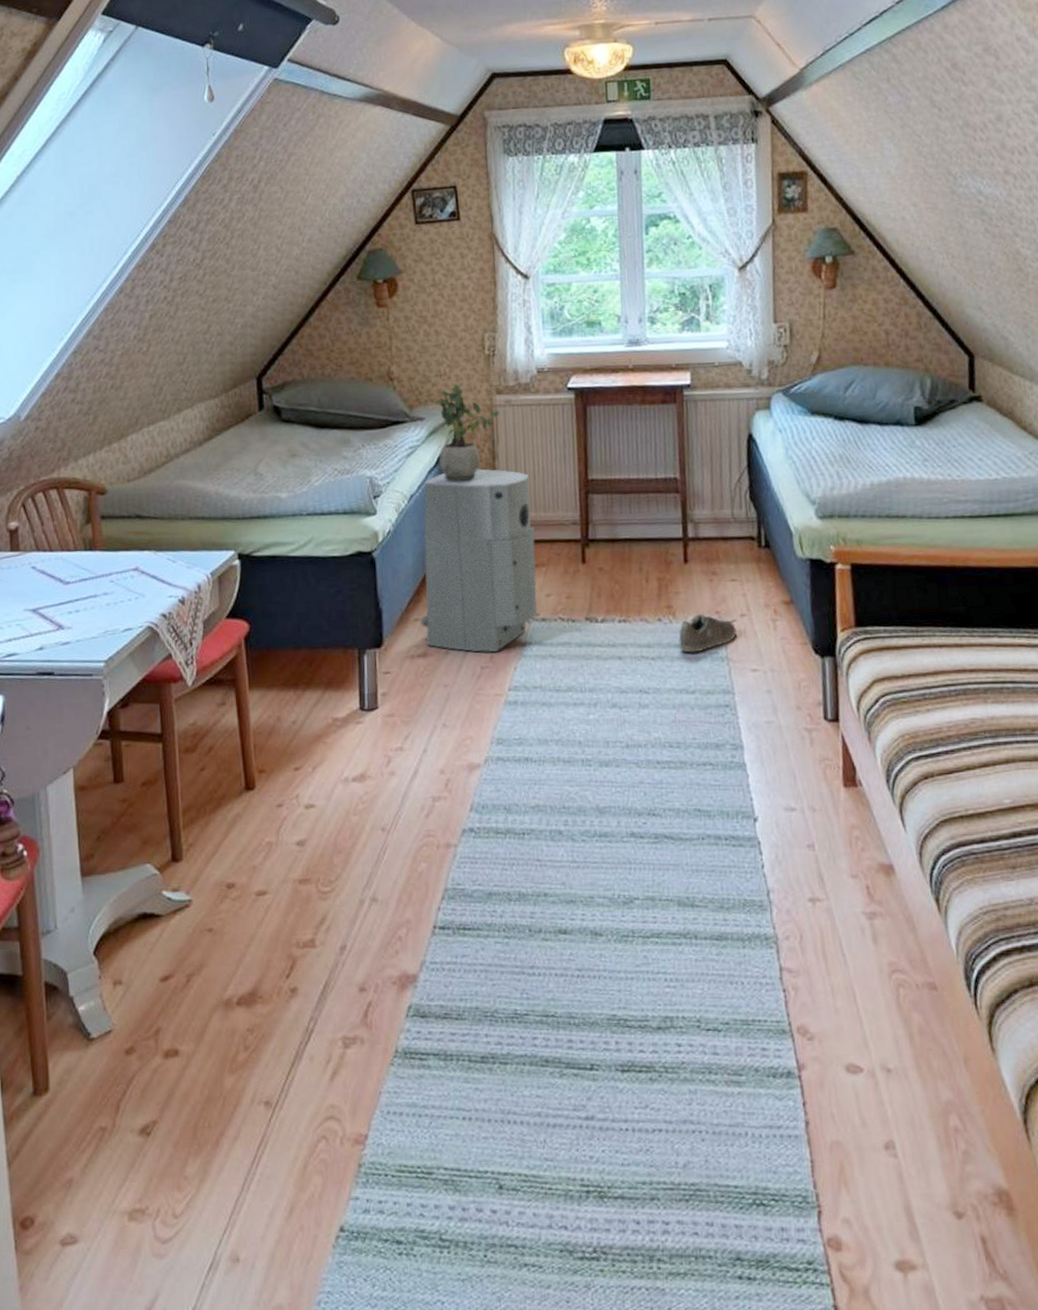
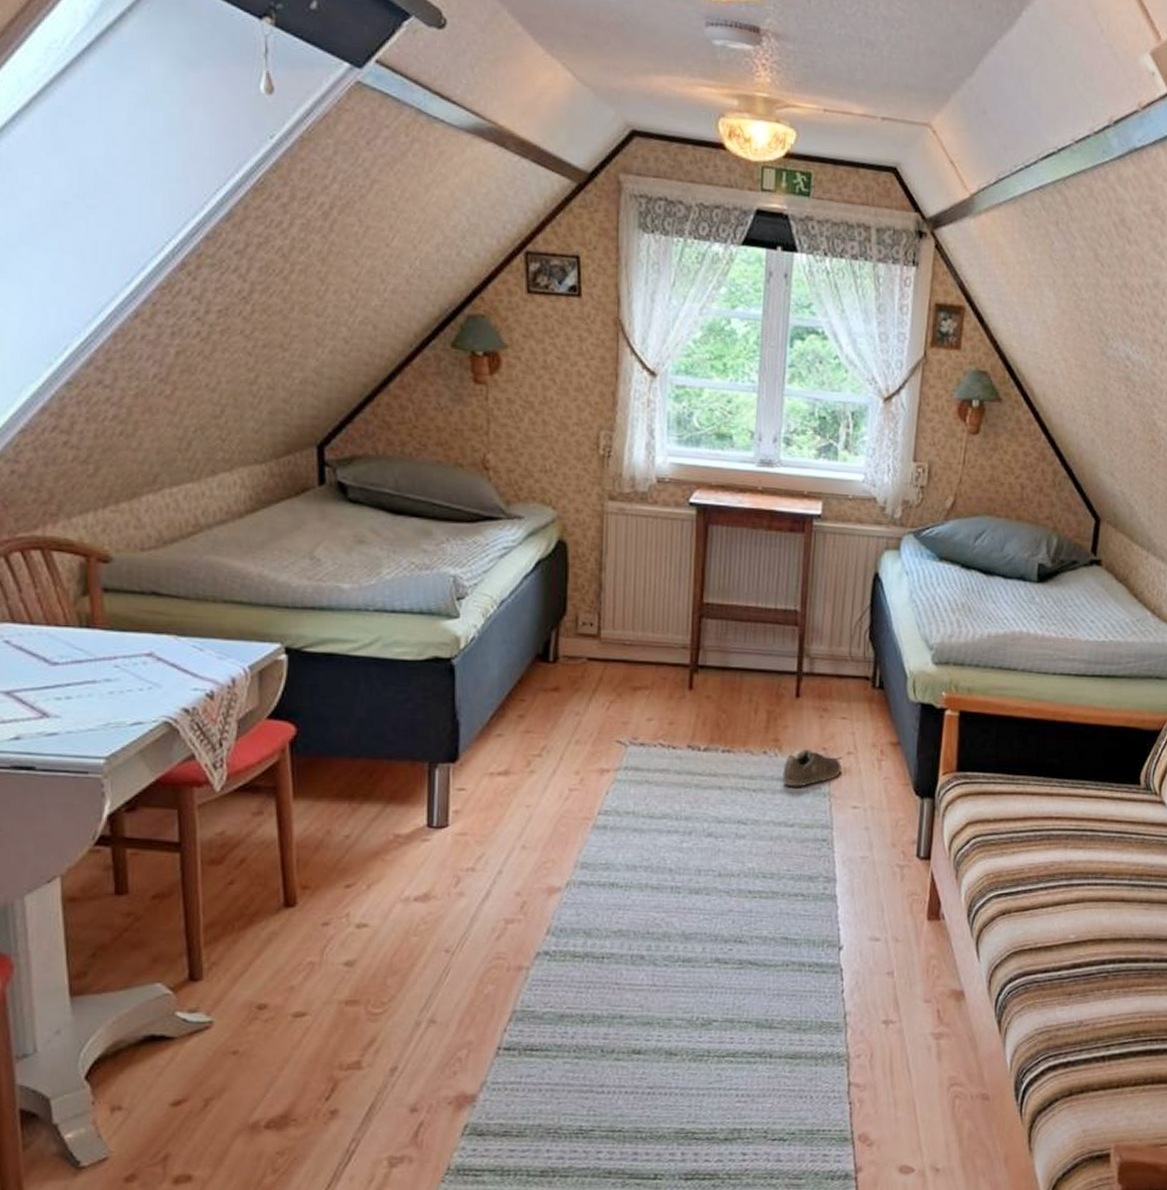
air purifier: present [420,468,537,652] -> none [504,579,641,774]
potted plant: present [435,384,500,483] -> none [536,483,611,592]

